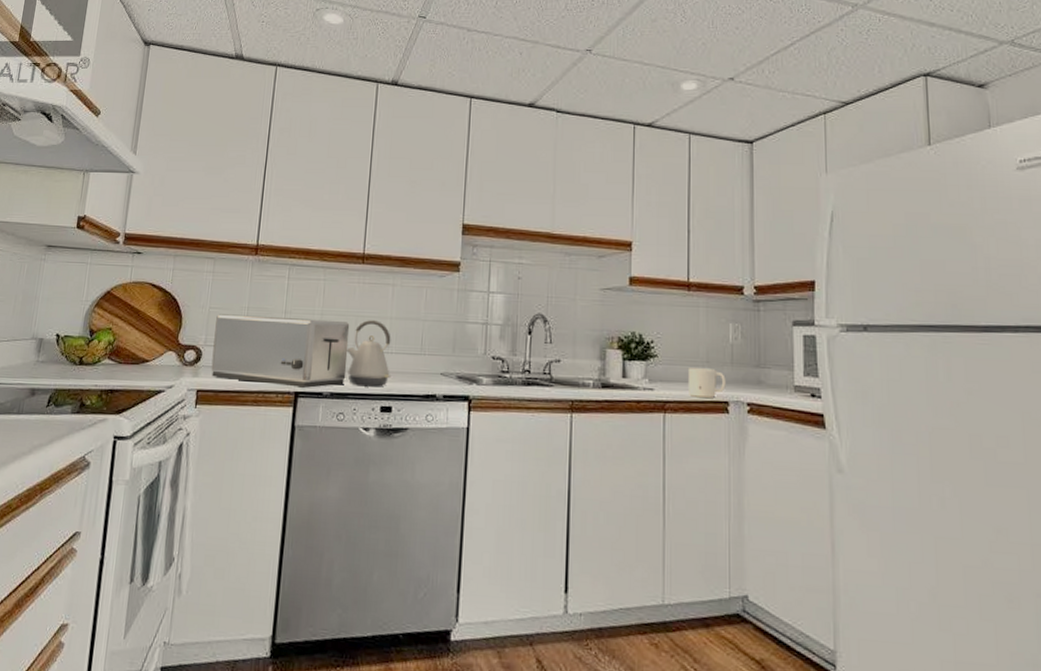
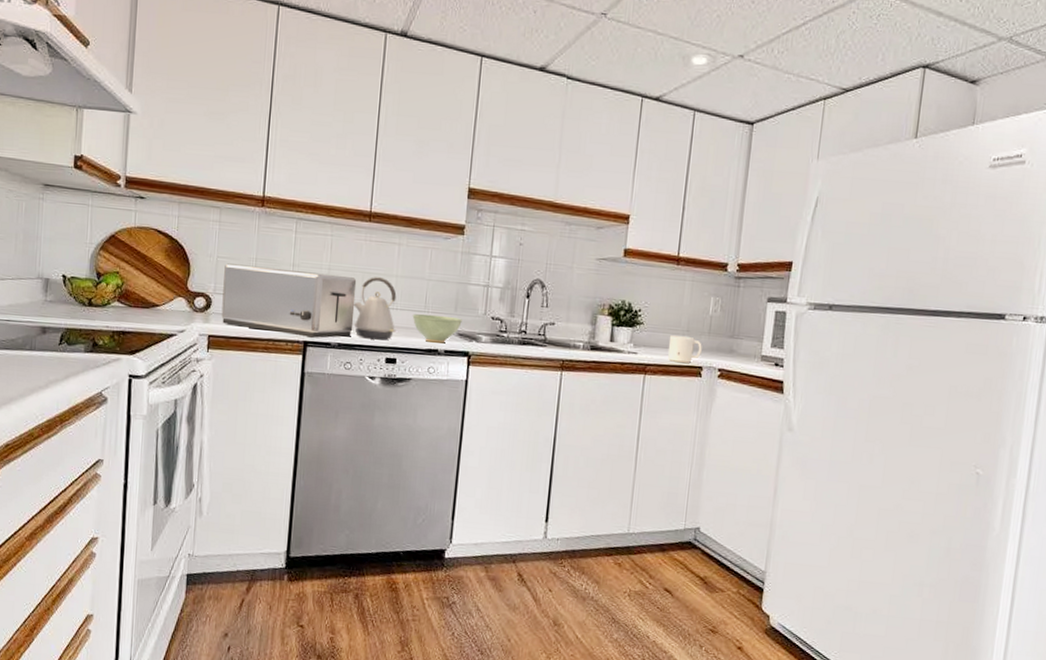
bowl: none [408,356,461,388] -> present [412,313,462,343]

